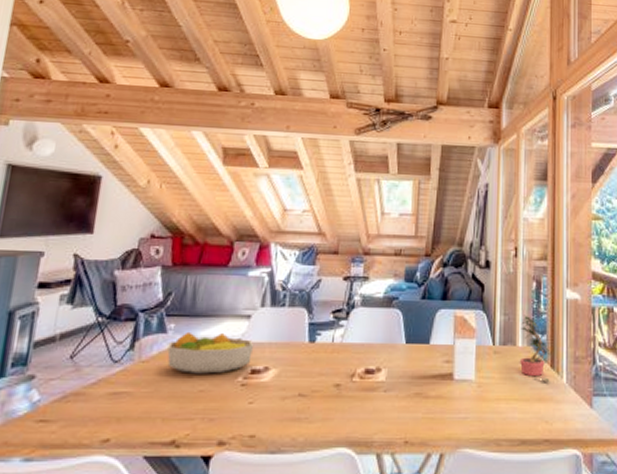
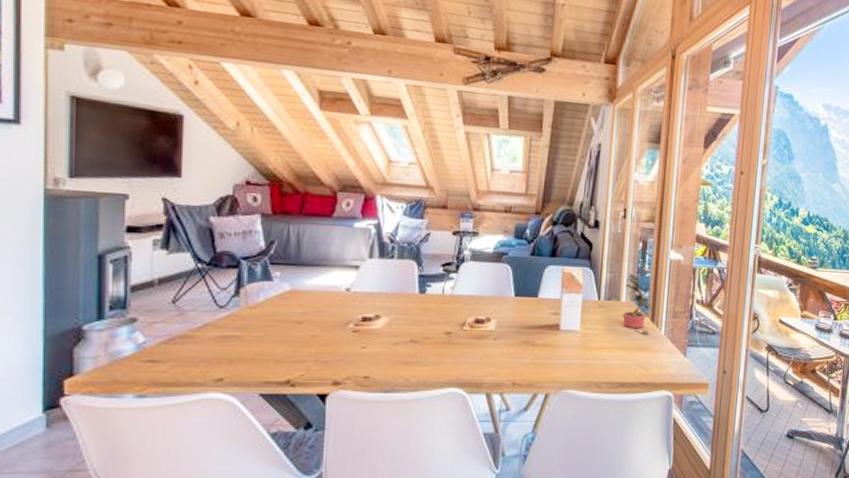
fruit bowl: present [167,331,254,374] -> none [275,279,364,321]

